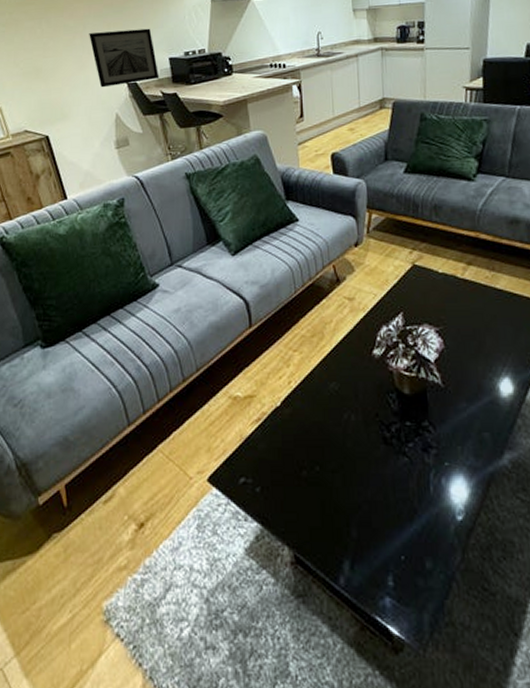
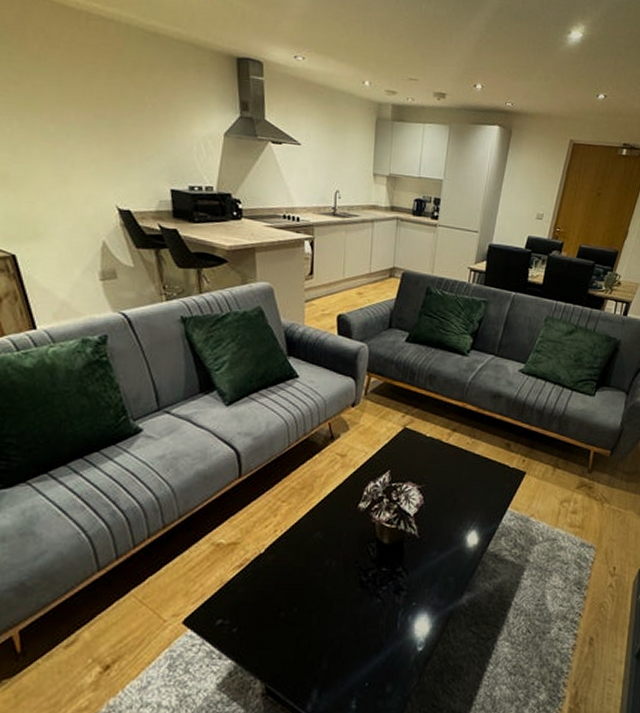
wall art: present [89,28,160,88] -> none [74,144,158,211]

